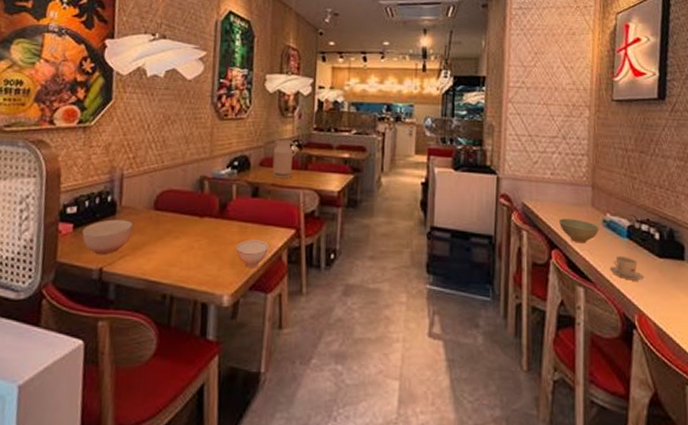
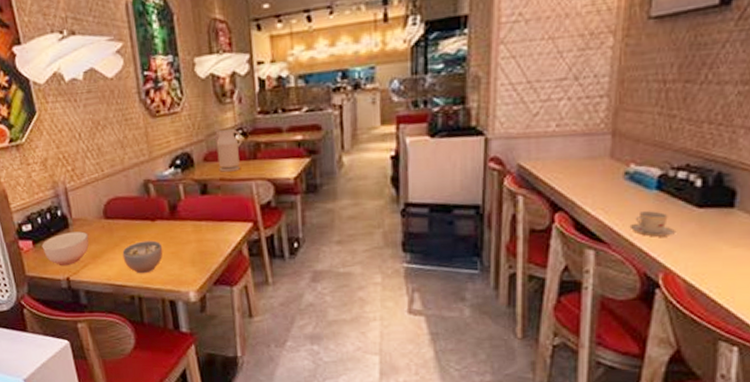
soup bowl: none [163,237,206,272] -> present [122,240,163,274]
bowl: present [236,239,269,268] -> none [194,237,227,264]
bowl: present [558,218,600,244] -> none [564,175,620,203]

